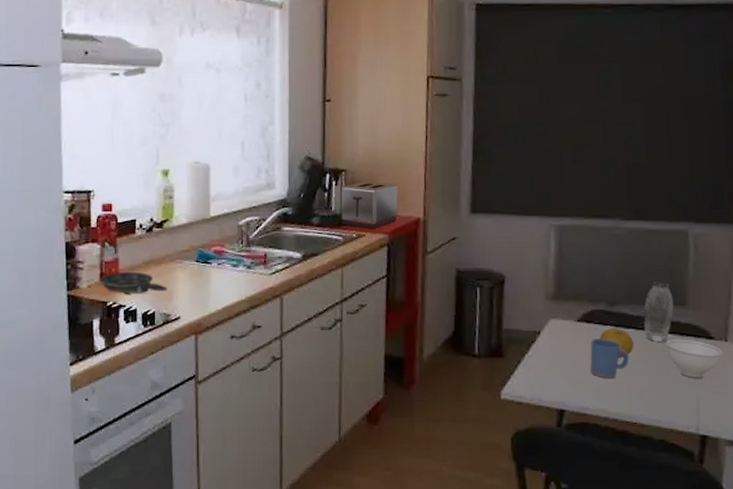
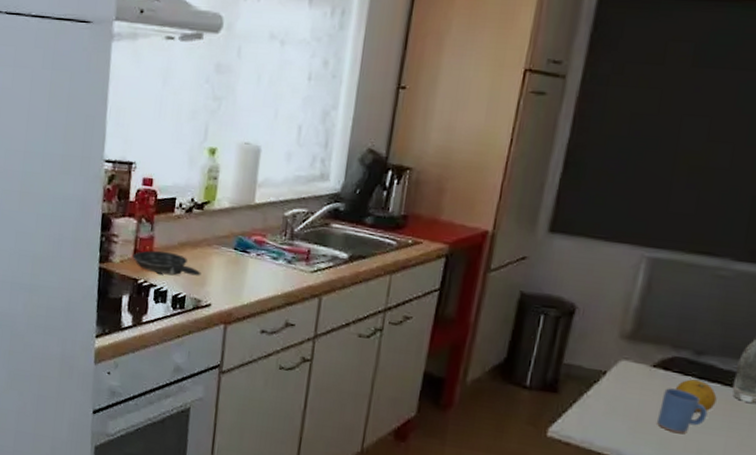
toaster: present [340,181,399,230] -> none [396,183,470,238]

